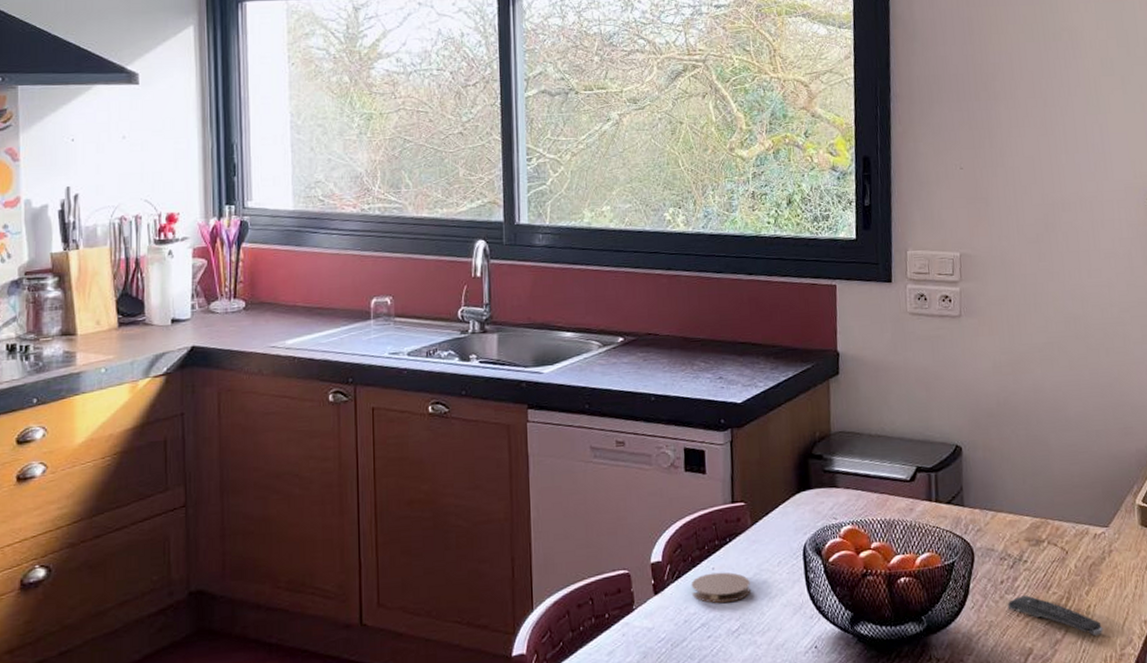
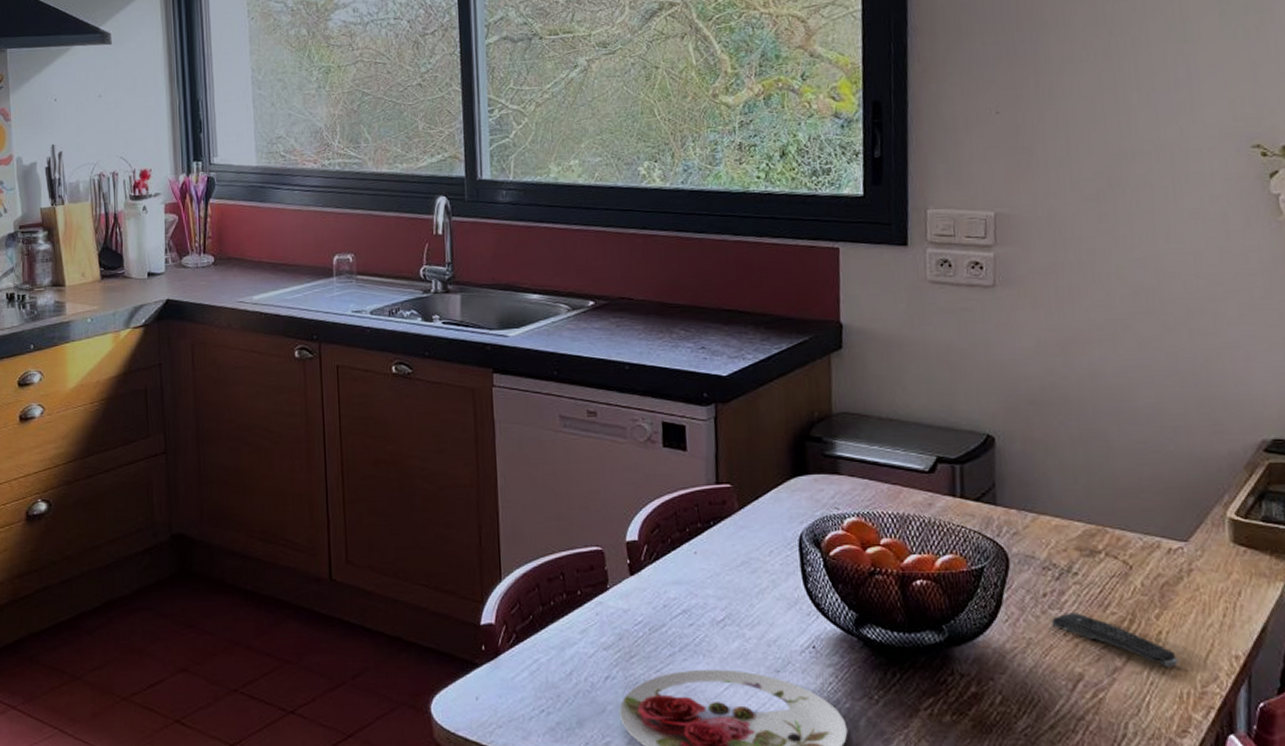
coaster: present [691,572,751,604] -> none [670,557,738,591]

